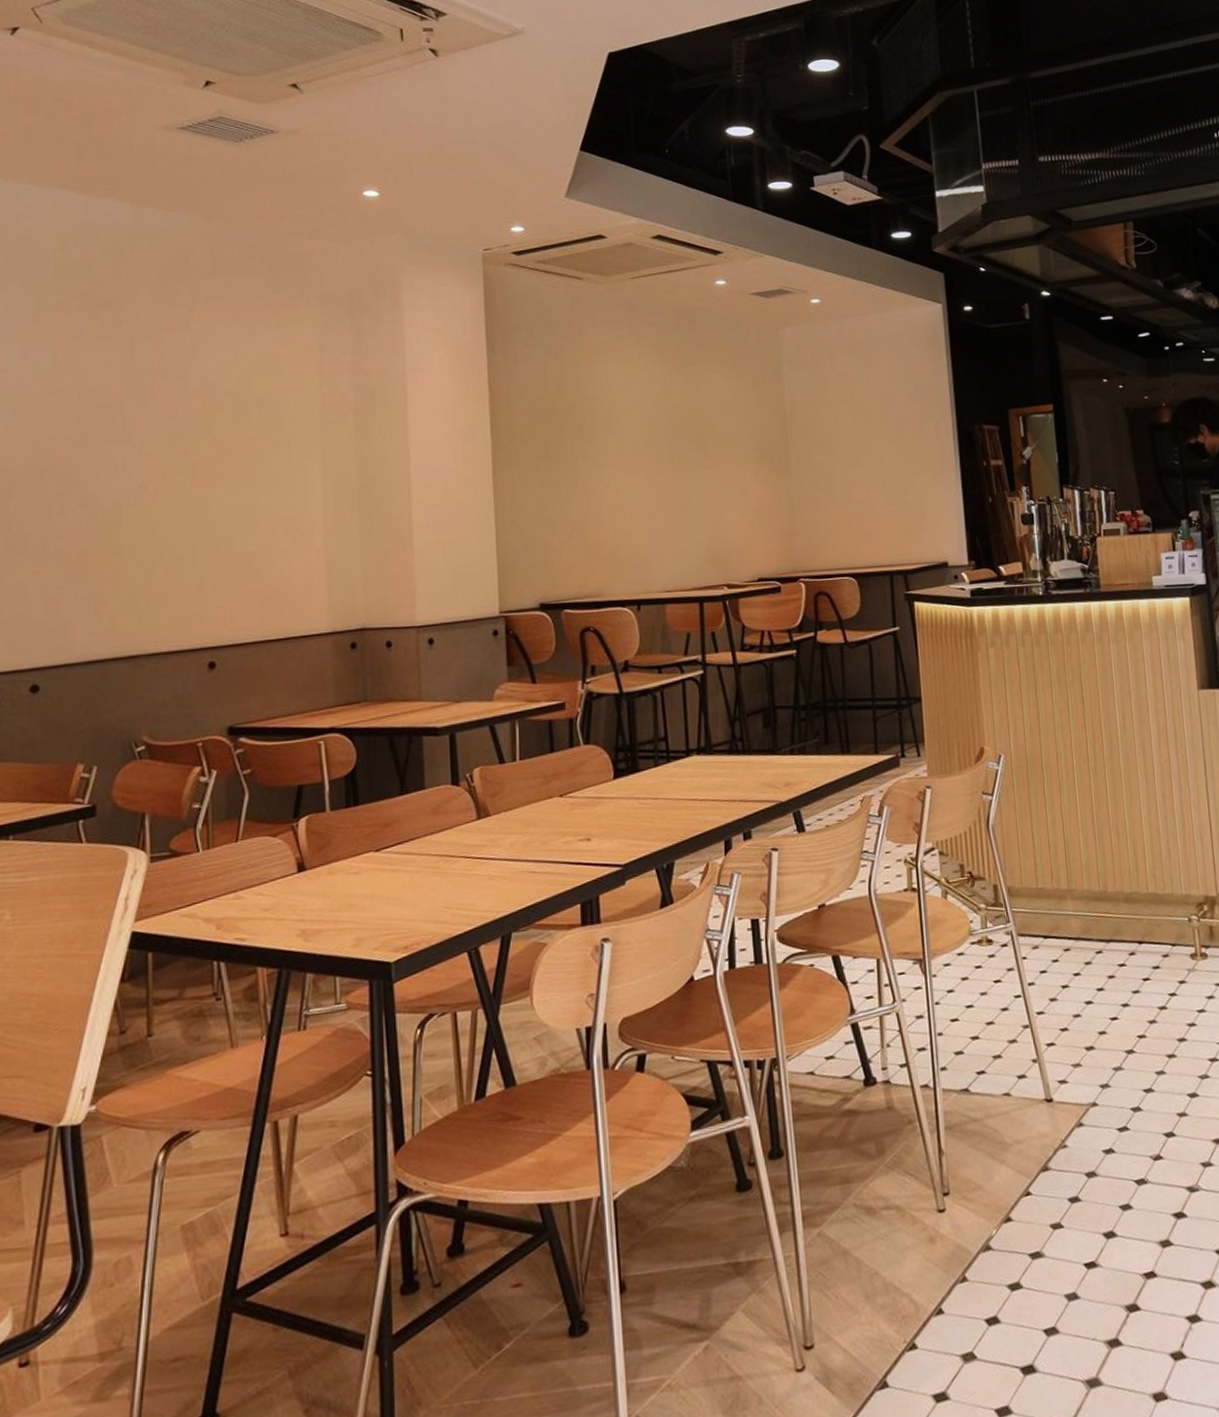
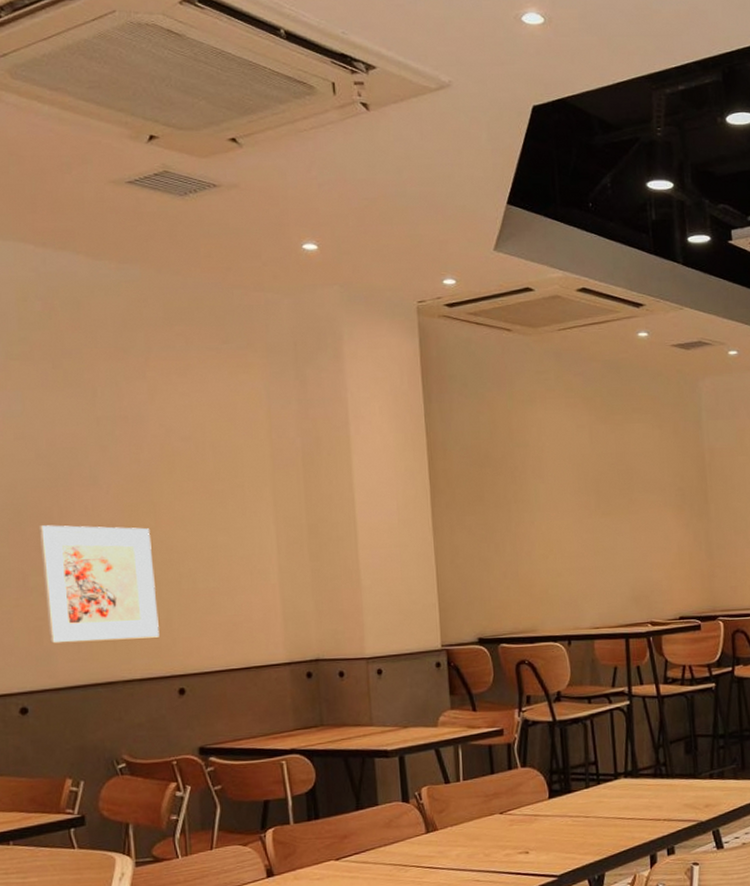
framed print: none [63,485,190,615] -> present [38,525,159,644]

